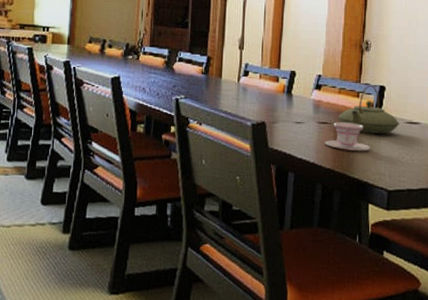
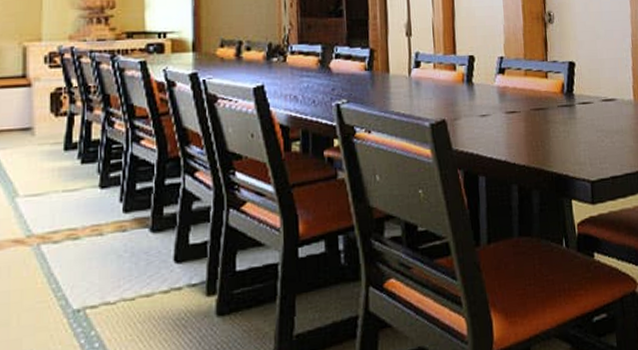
teacup: present [325,122,371,151] -> none [515,108,567,141]
teapot: present [338,85,400,134] -> none [527,62,595,118]

